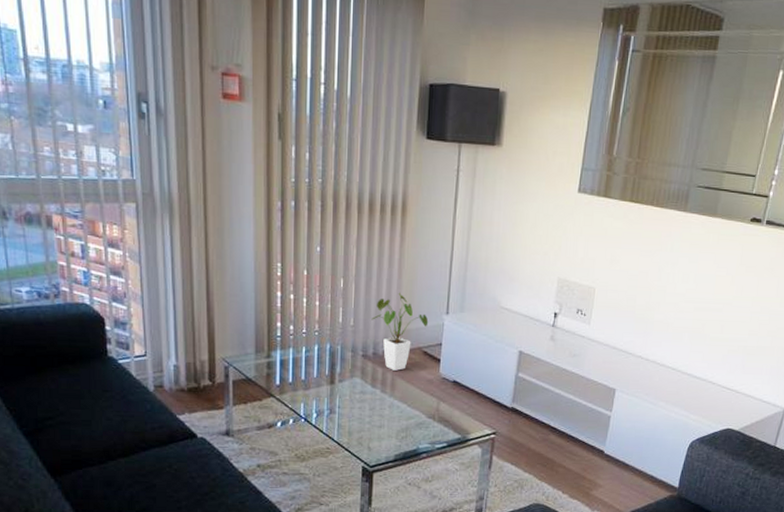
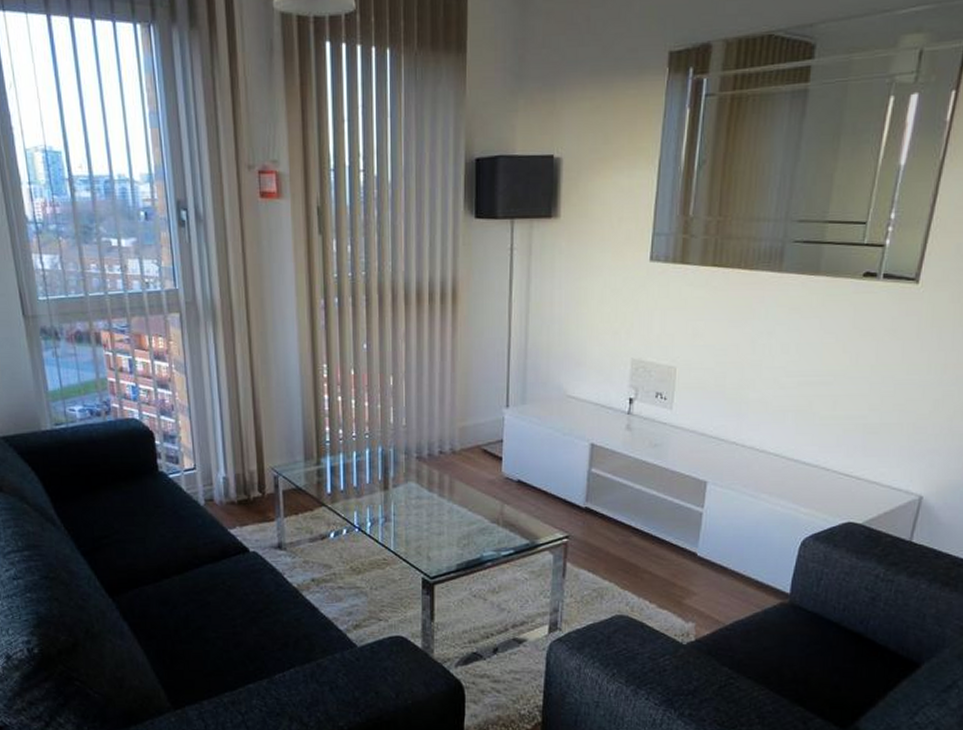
house plant: present [371,292,429,371] -> none [425,386,487,472]

